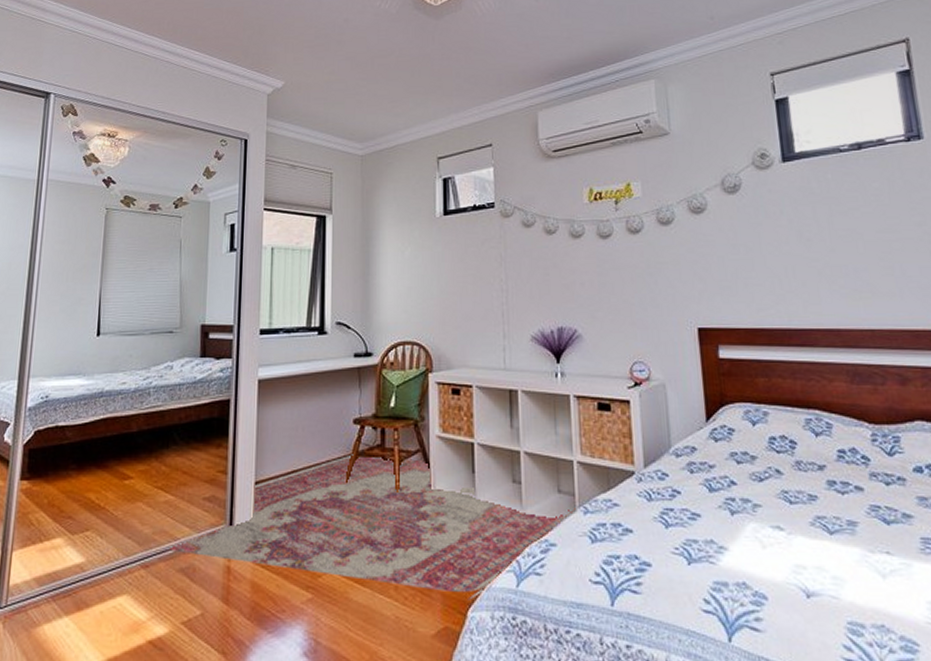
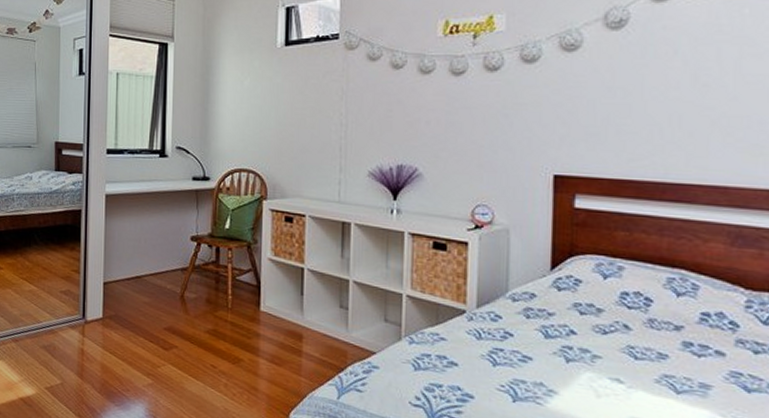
rug: present [167,454,576,600] -> none [32,267,401,404]

